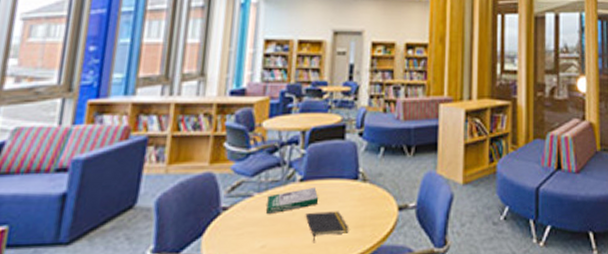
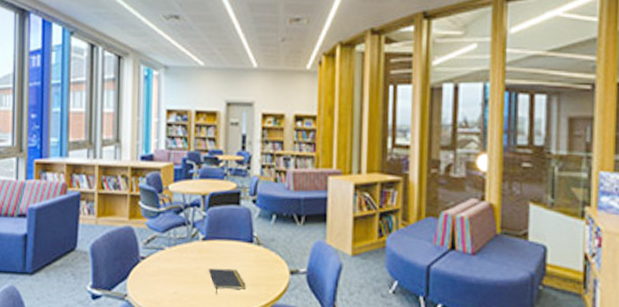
book: present [266,186,319,215] -> none [176,246,219,267]

